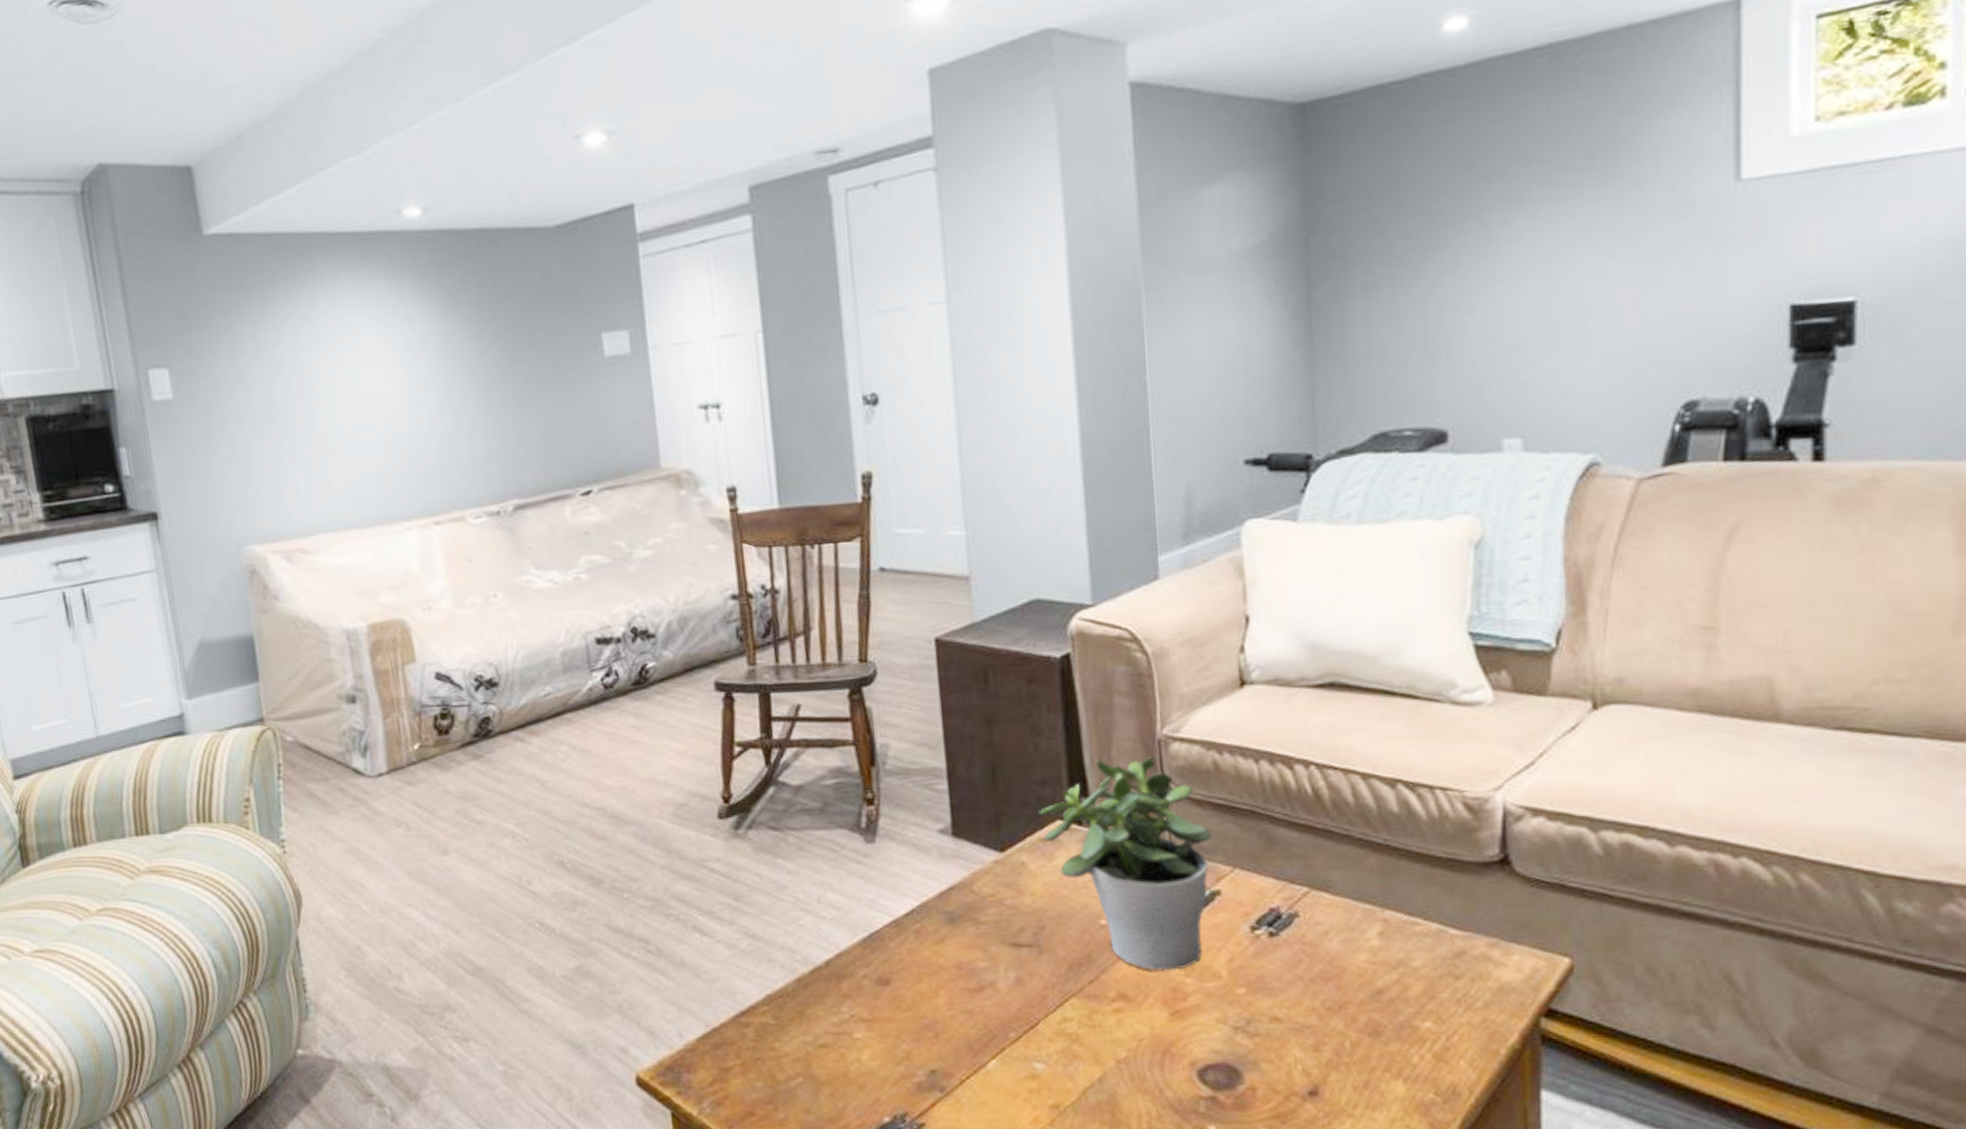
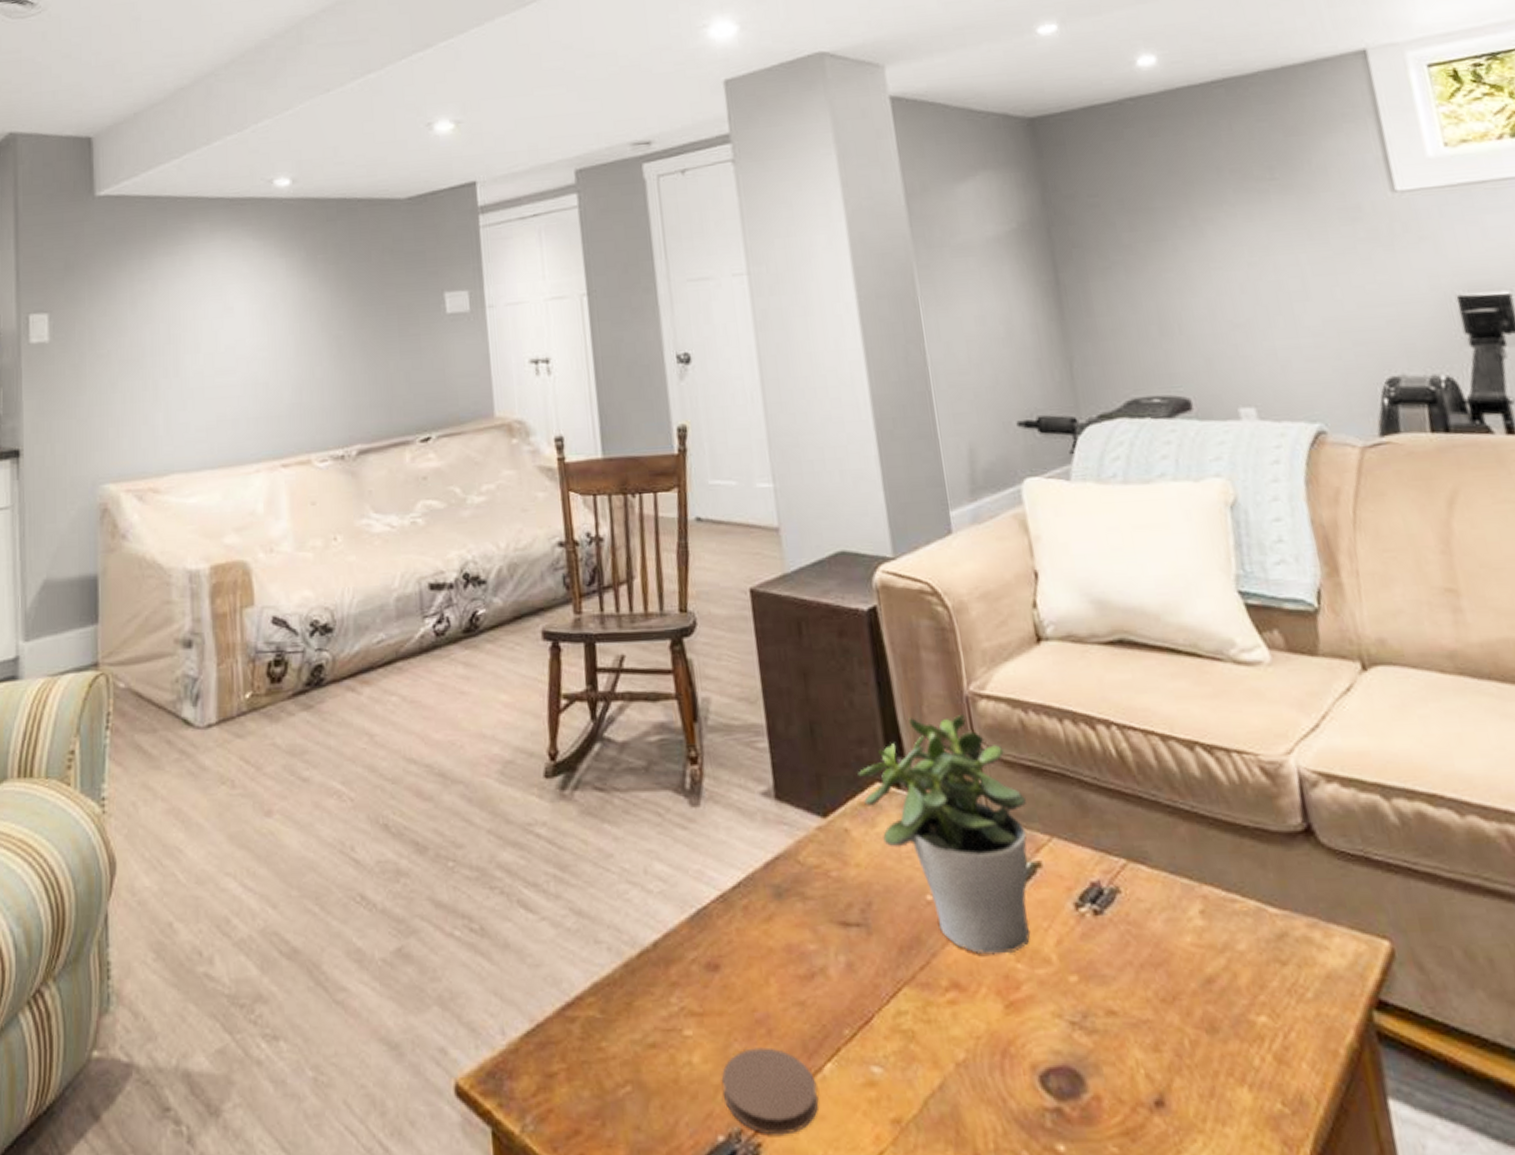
coaster: none [888,1047,981,1117] -> present [721,1047,819,1135]

